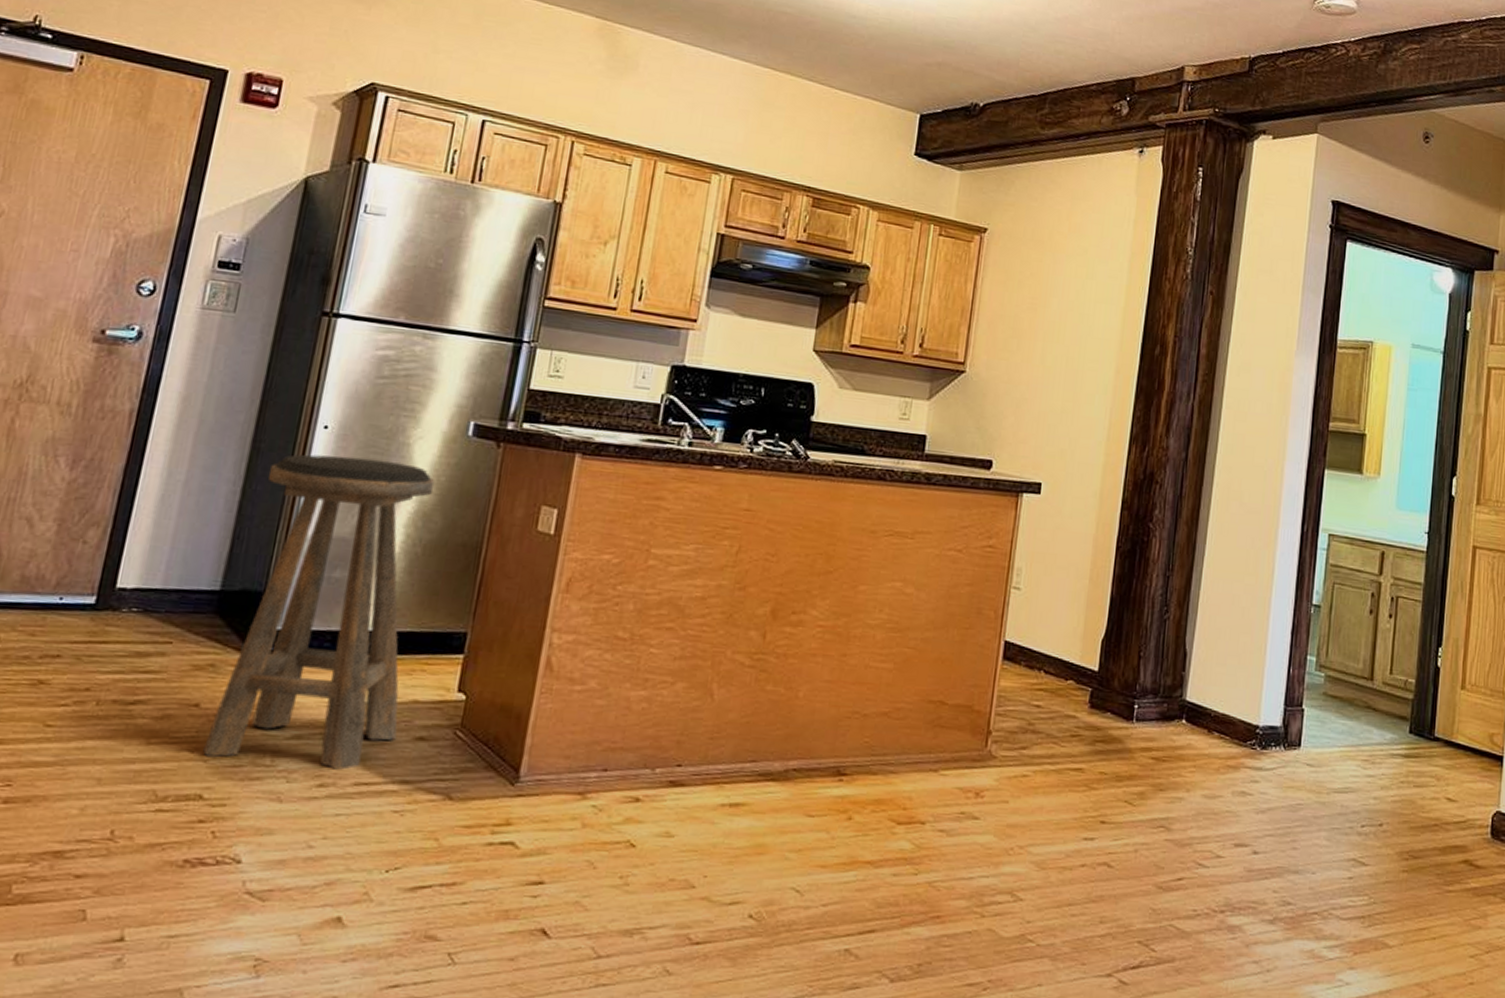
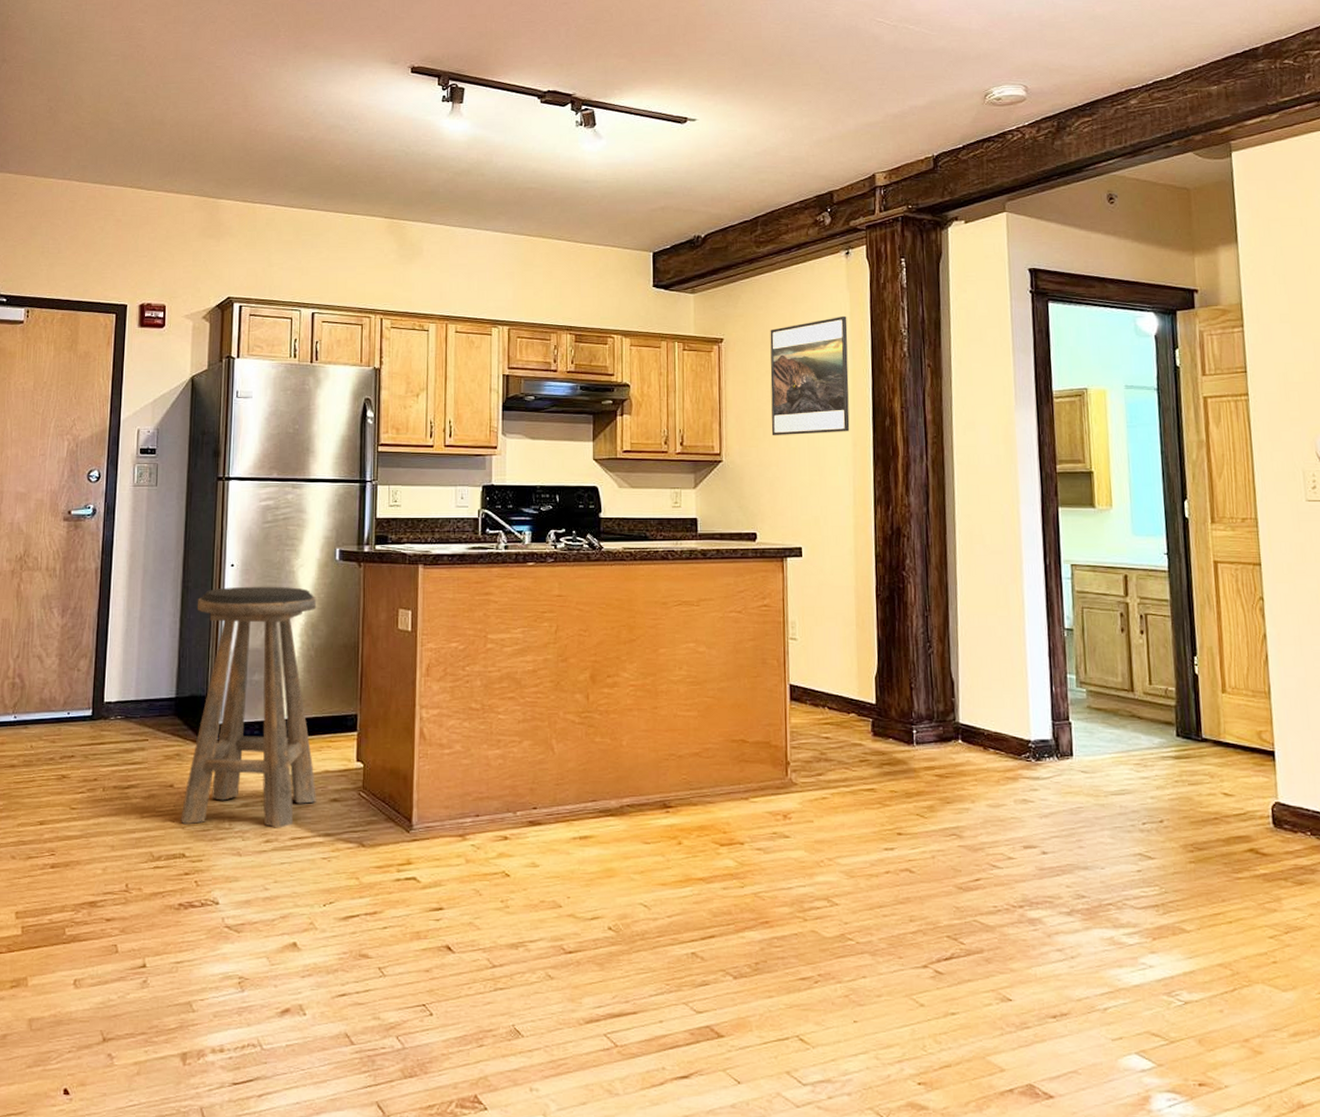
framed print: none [1026,222,1130,356] -> present [770,315,850,436]

